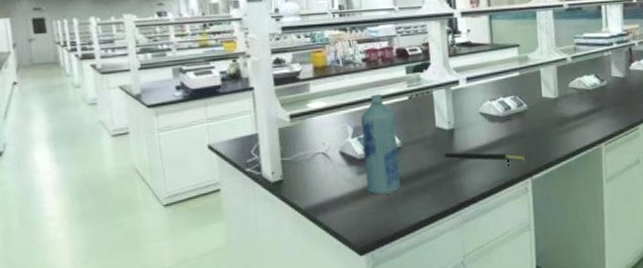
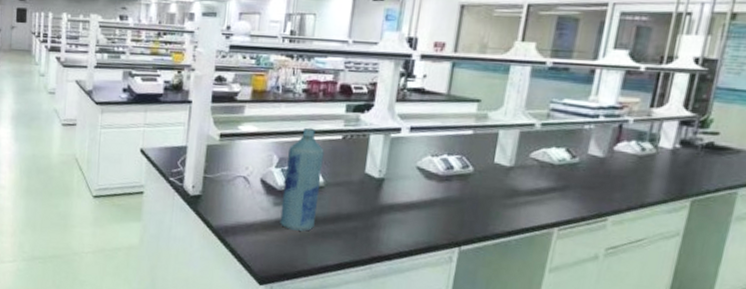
notepad: present [444,152,525,167] -> none [366,202,458,231]

